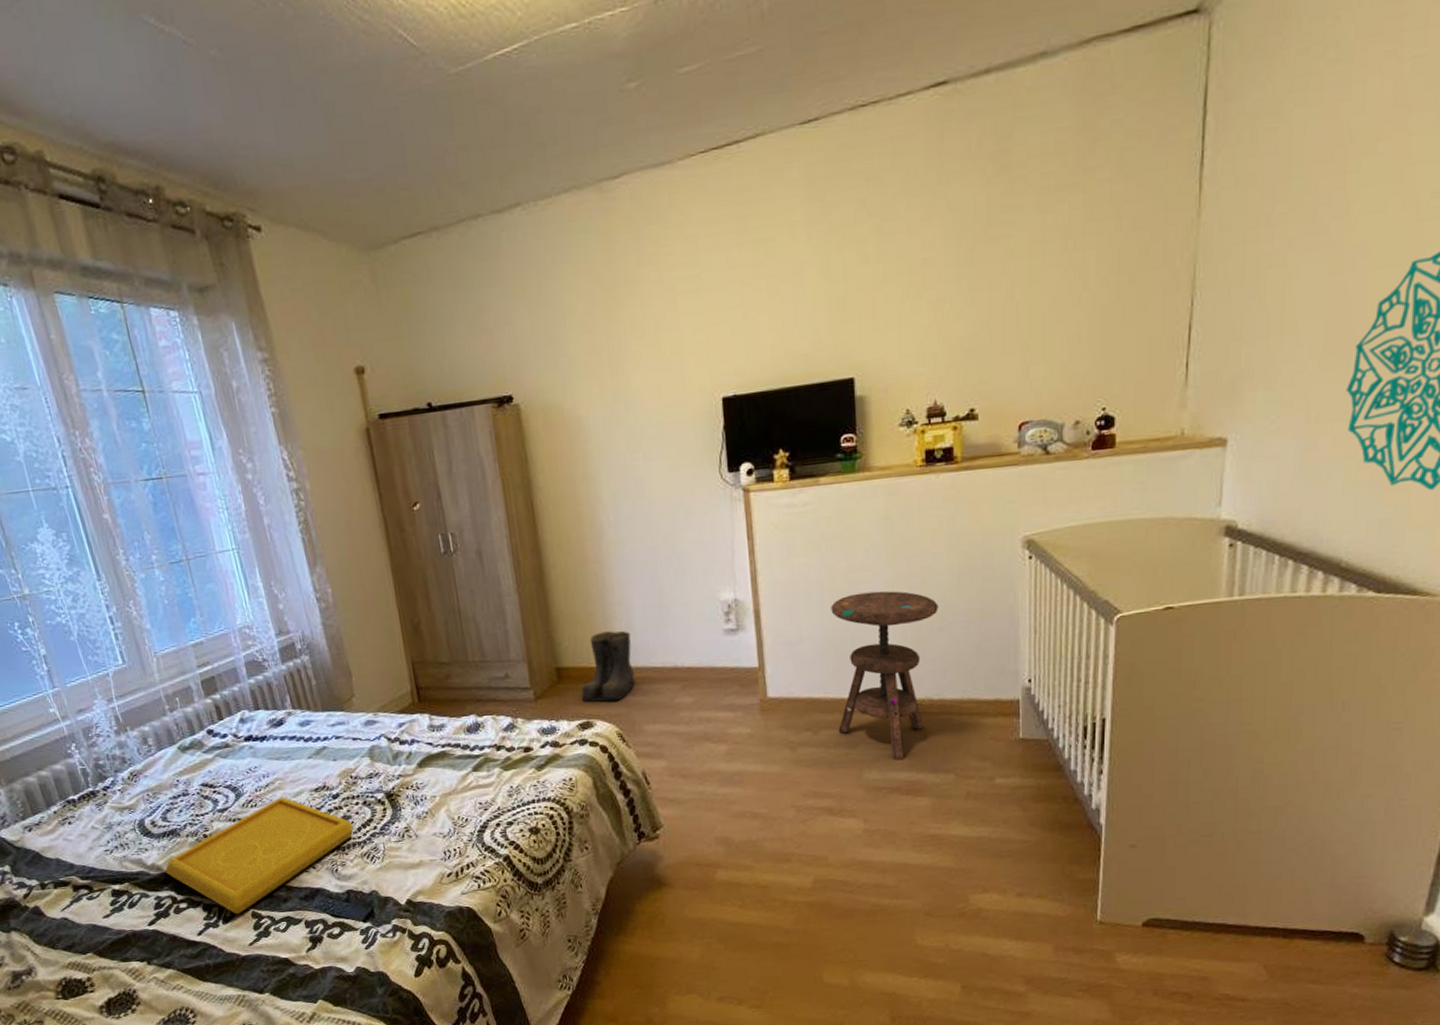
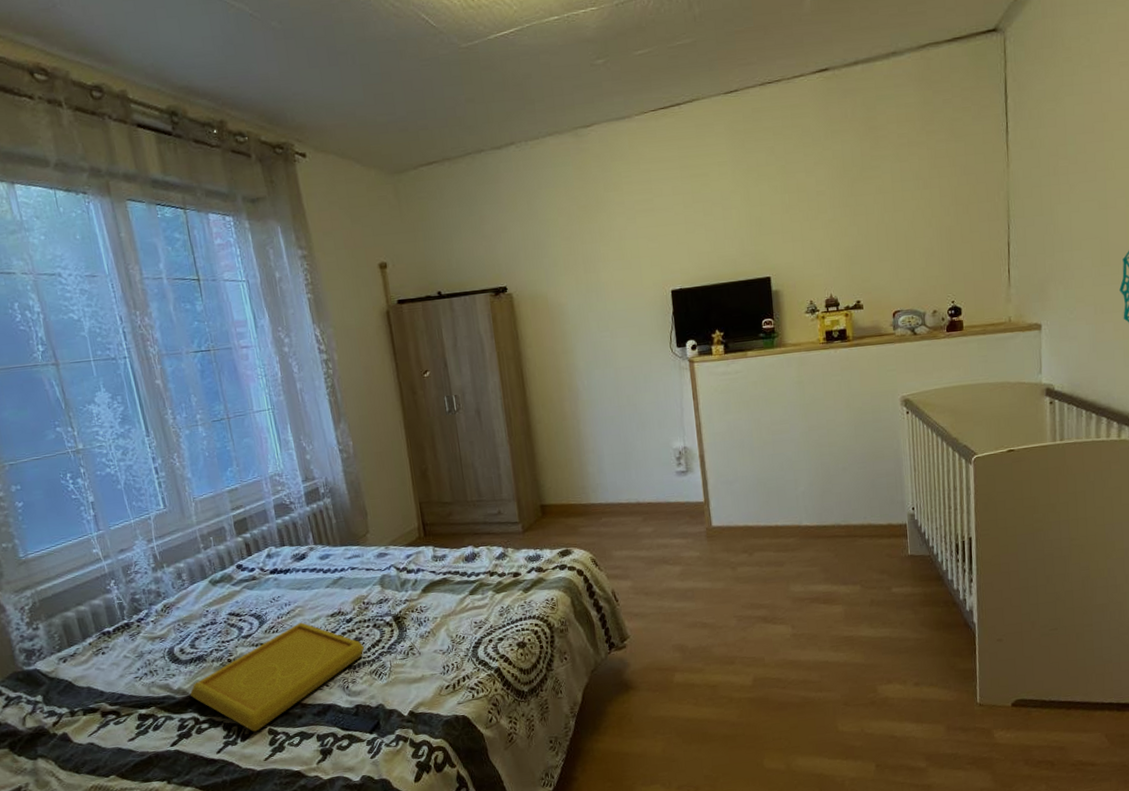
boots: present [581,631,636,702] -> none [561,474,606,533]
side table: present [831,590,938,760] -> none [759,439,842,576]

